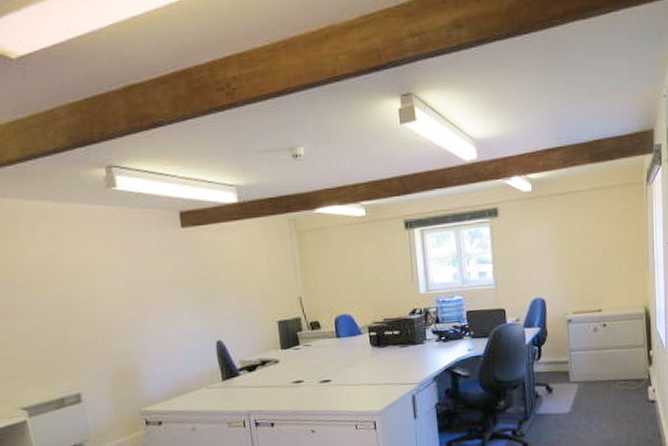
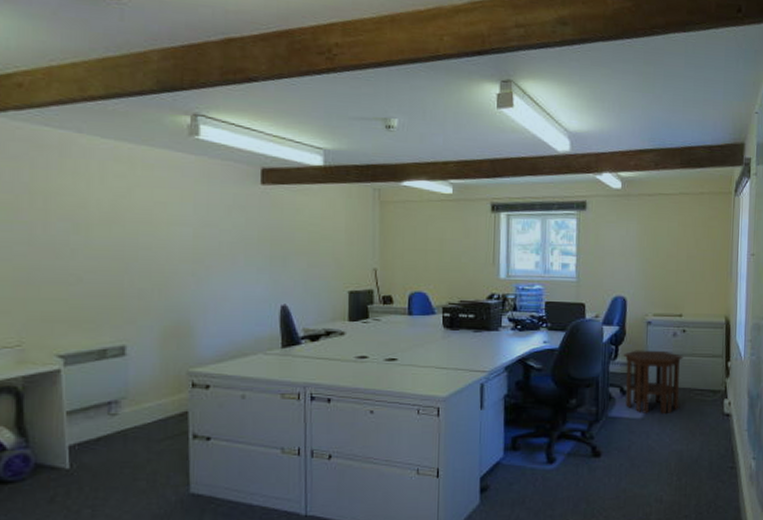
side table: none [547,346,606,408] -> present [624,350,684,415]

